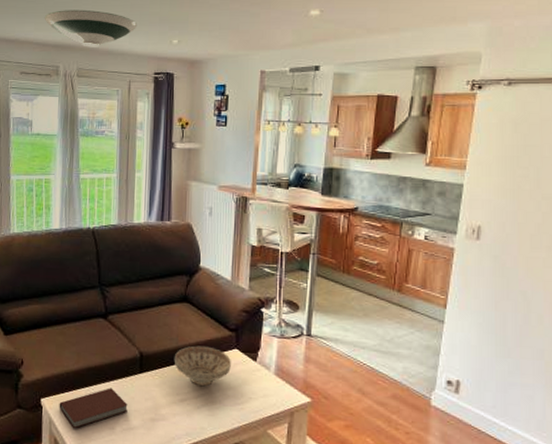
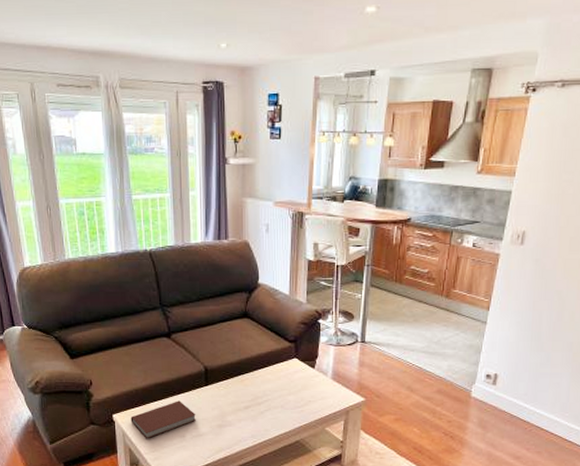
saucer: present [44,9,138,47] -> none [77,9,182,54]
decorative bowl: present [174,345,231,387] -> none [237,357,291,394]

